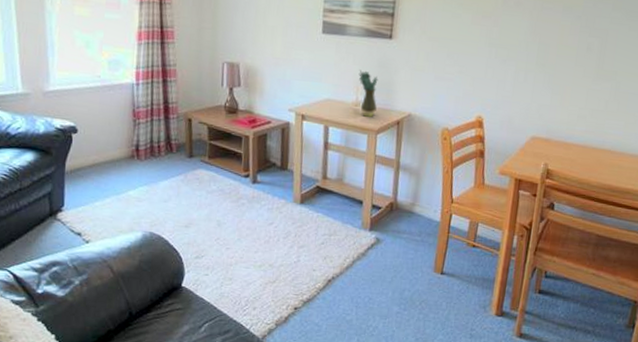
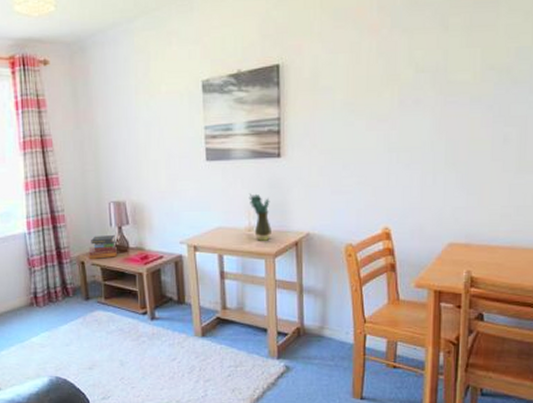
books: none [196,94,227,118] -> present [88,235,117,259]

